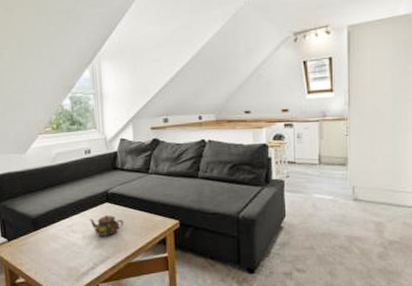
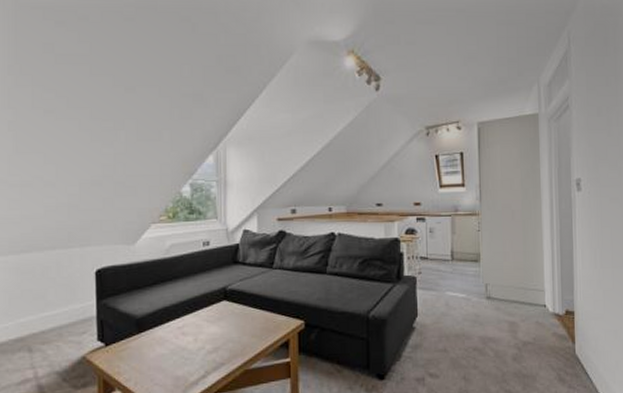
teapot: present [90,214,124,237] -> none [204,314,243,340]

